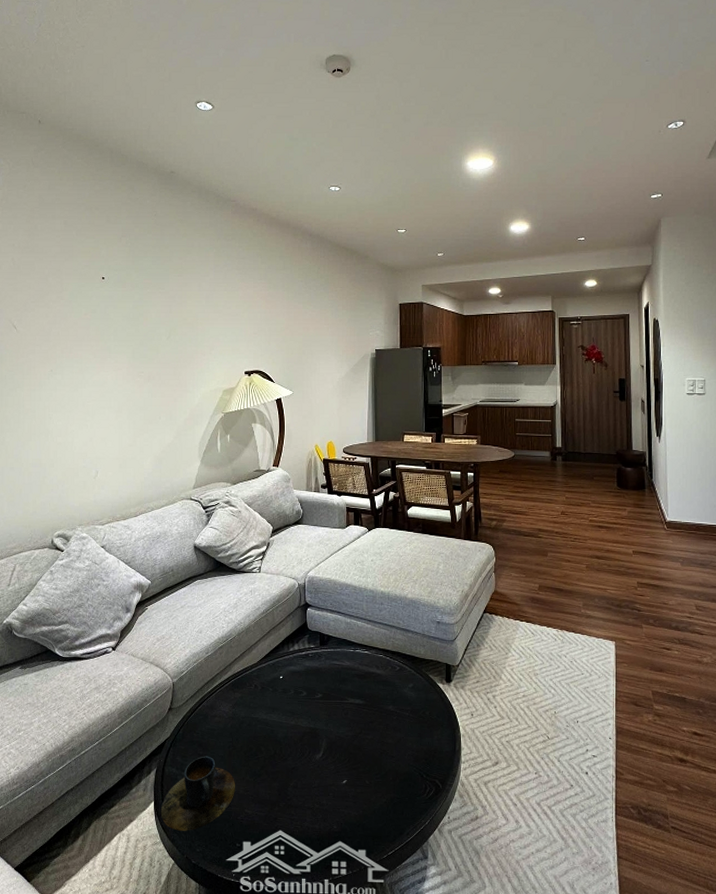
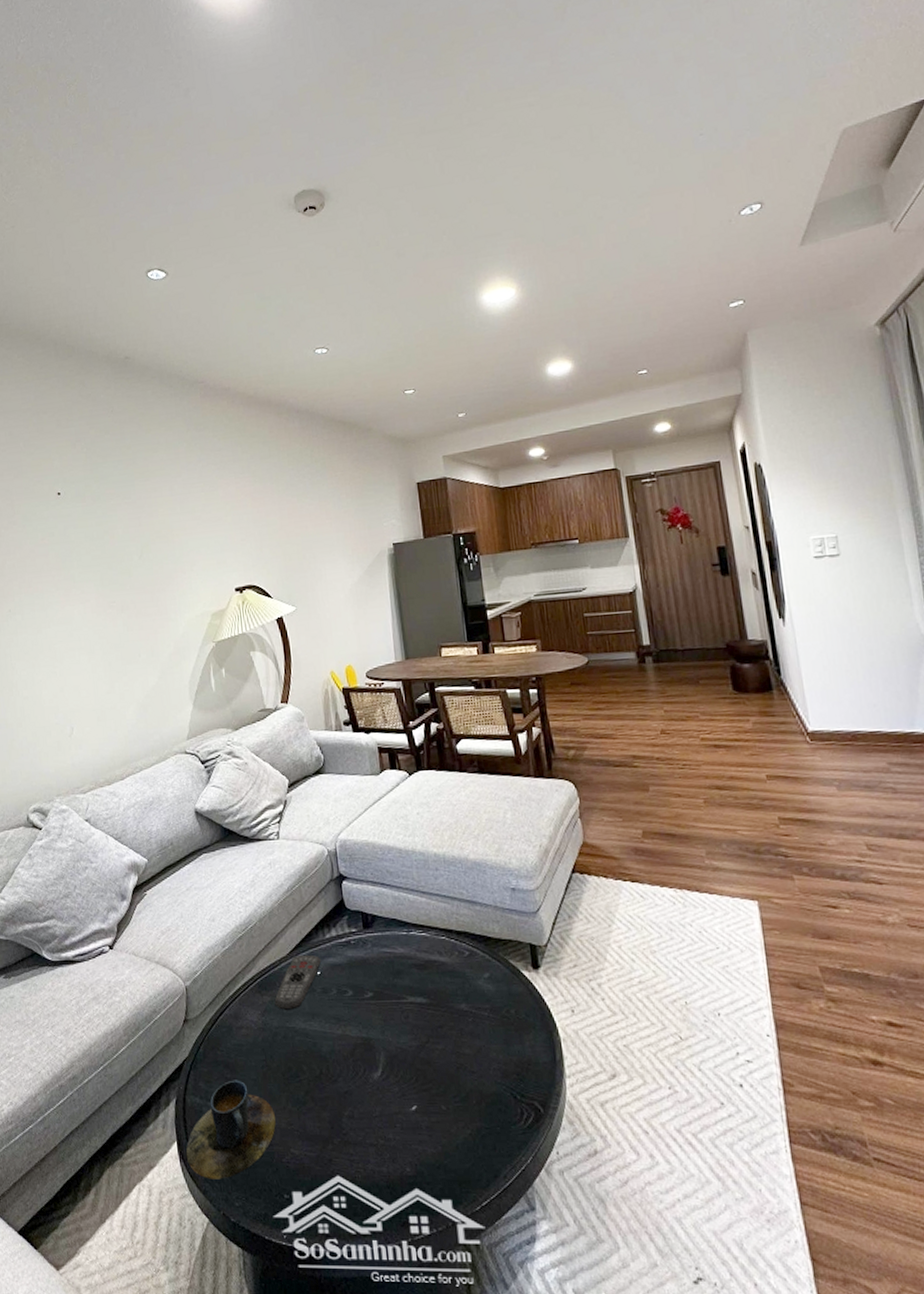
remote control: none [244,663,284,704] -> present [274,954,321,1010]

